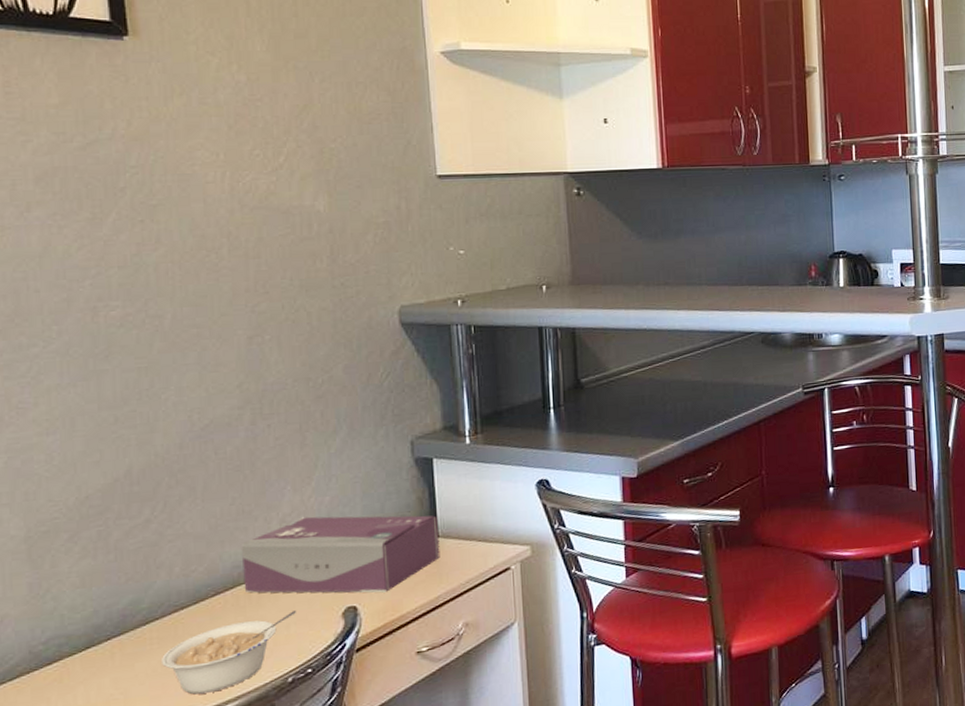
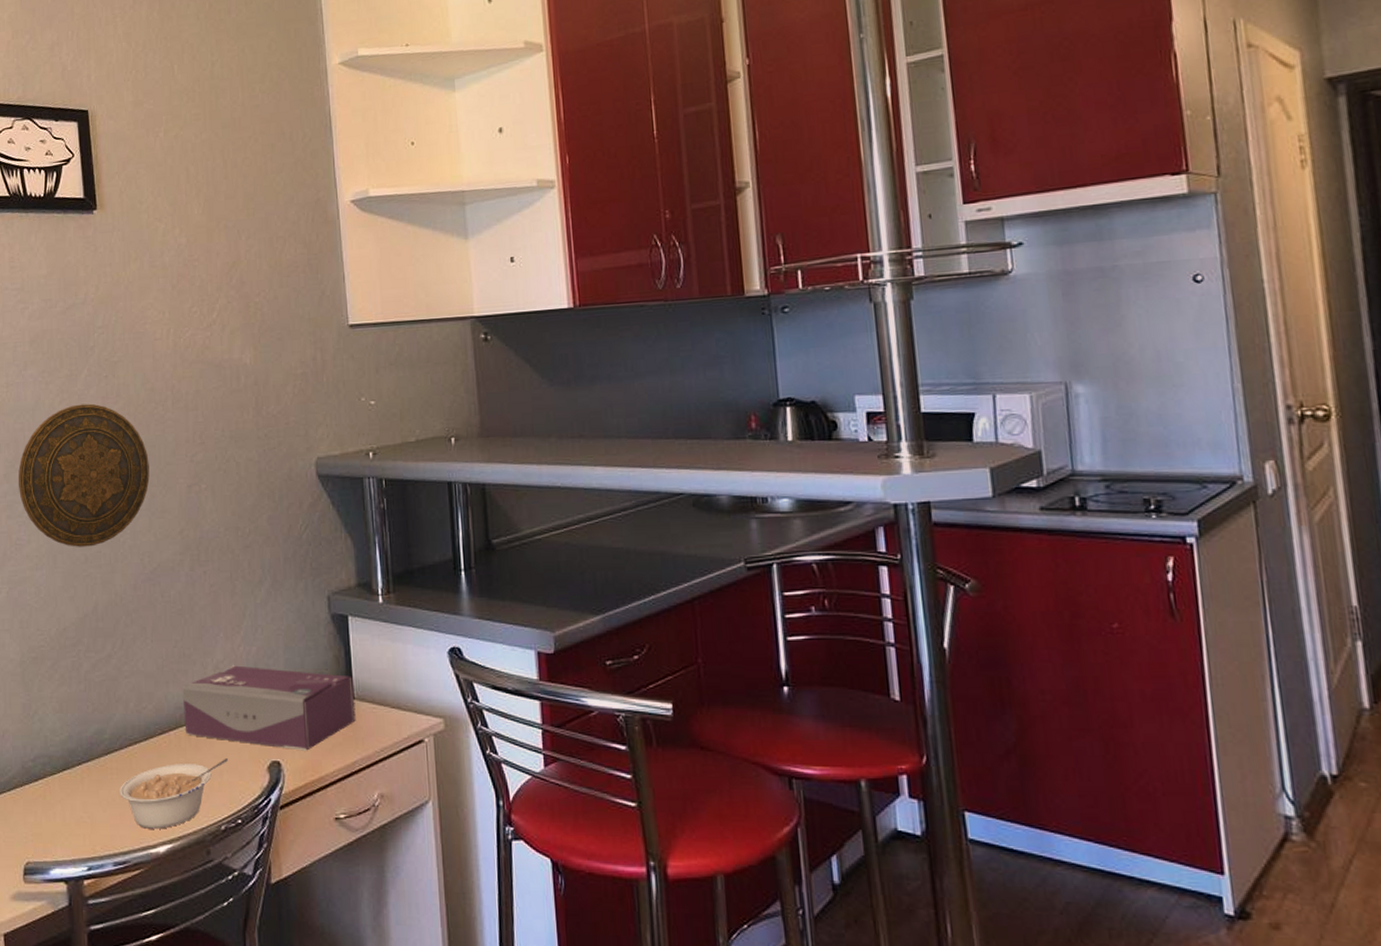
decorative plate: none [19,250,200,408] -> present [18,403,150,547]

